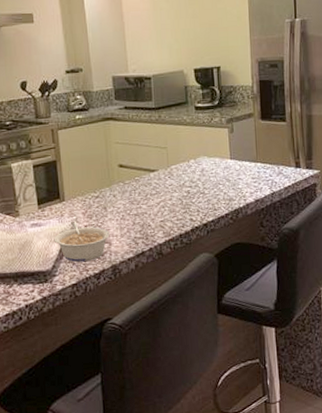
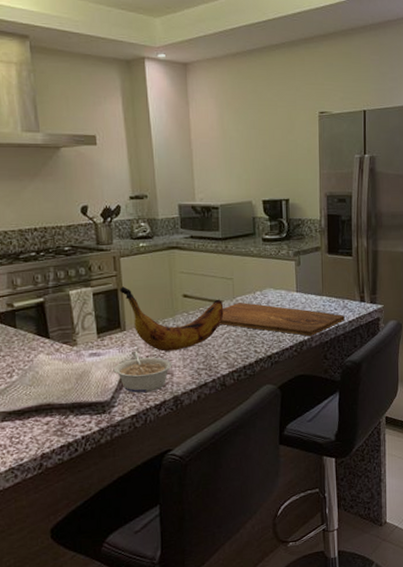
banana: none [58,158,159,221] -> present [120,286,224,352]
cutting board: none [155,170,280,204] -> present [219,302,345,337]

